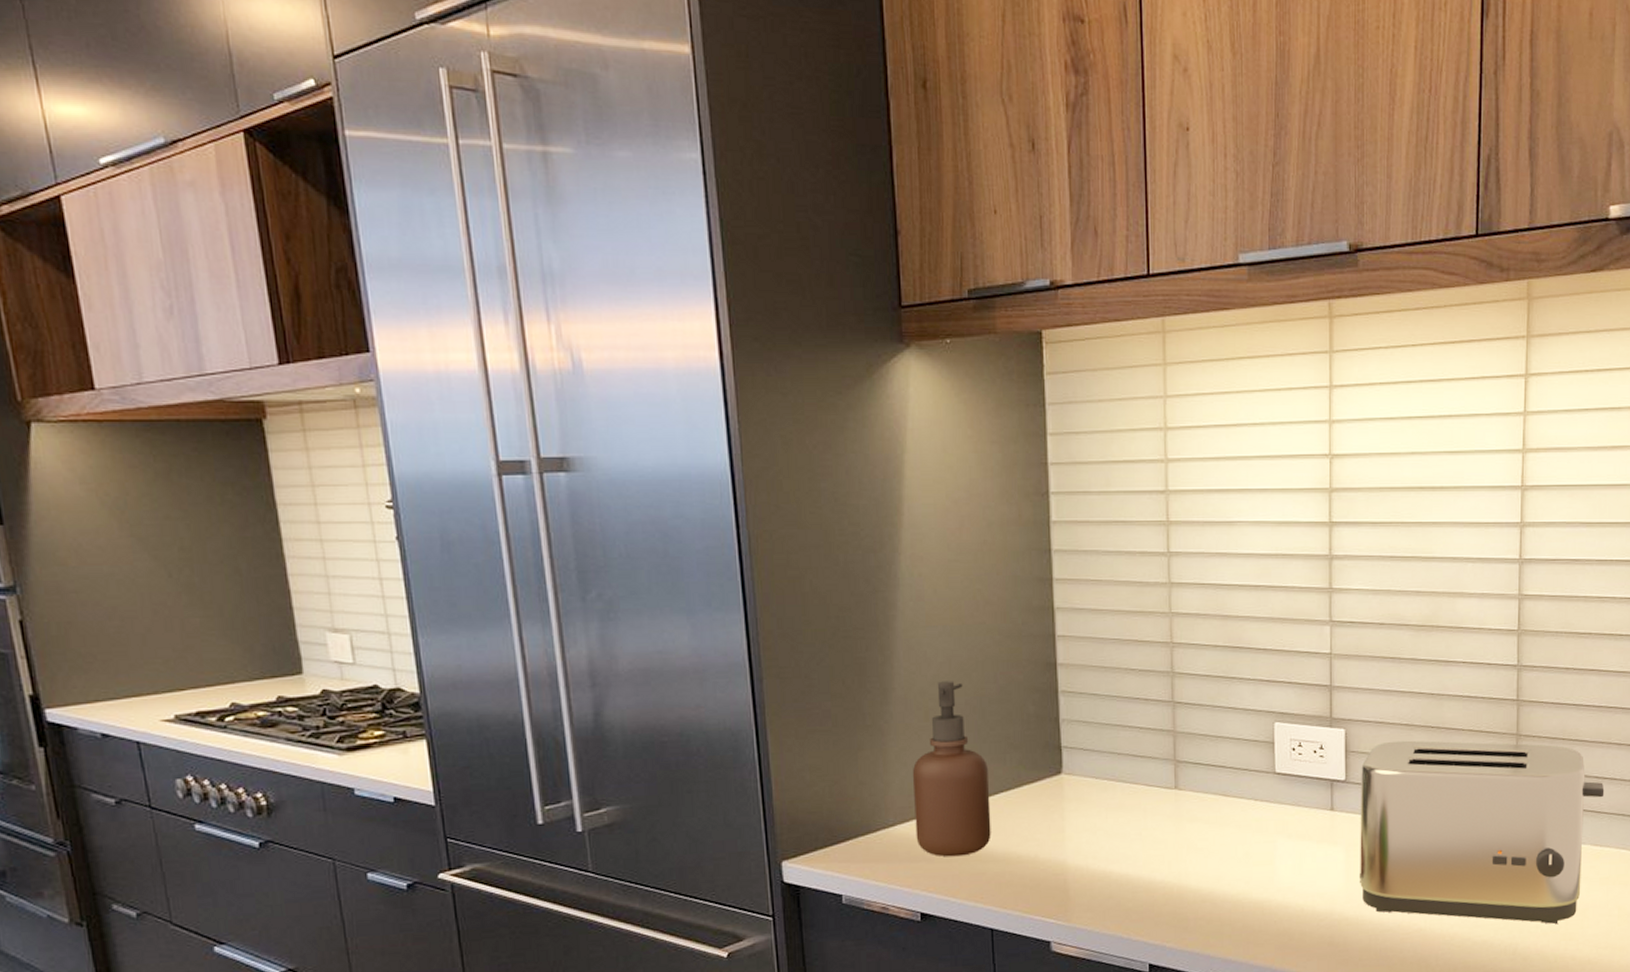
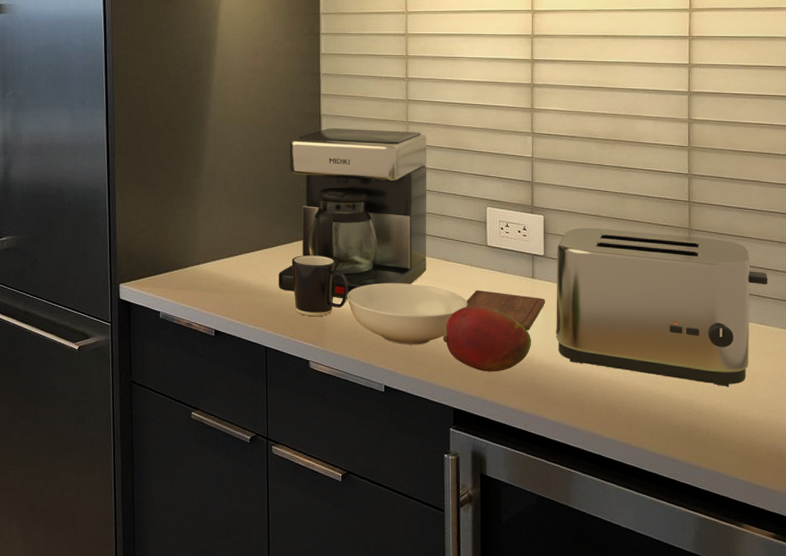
soap dispenser: present [912,681,991,857] -> none [213,163,269,291]
coffee maker: none [1004,625,1200,857] -> present [278,128,427,299]
mug: none [1021,801,1099,884] -> present [291,255,348,317]
bowl: none [1097,829,1252,910] -> present [347,283,468,345]
fruit: none [1222,850,1330,934] -> present [443,305,531,372]
cutting board: none [1249,831,1347,877] -> present [466,290,545,330]

